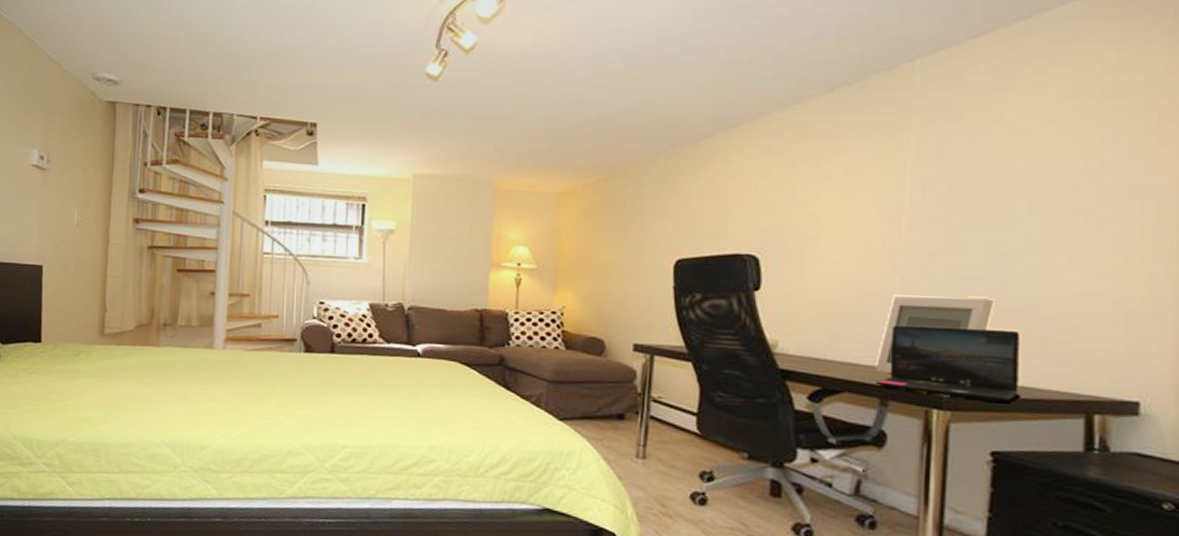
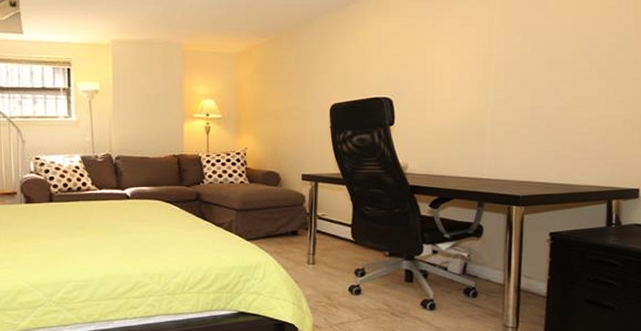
laptop: present [875,325,1022,404] -> none [475,144,569,198]
picture frame: present [877,296,995,373] -> none [476,122,552,182]

